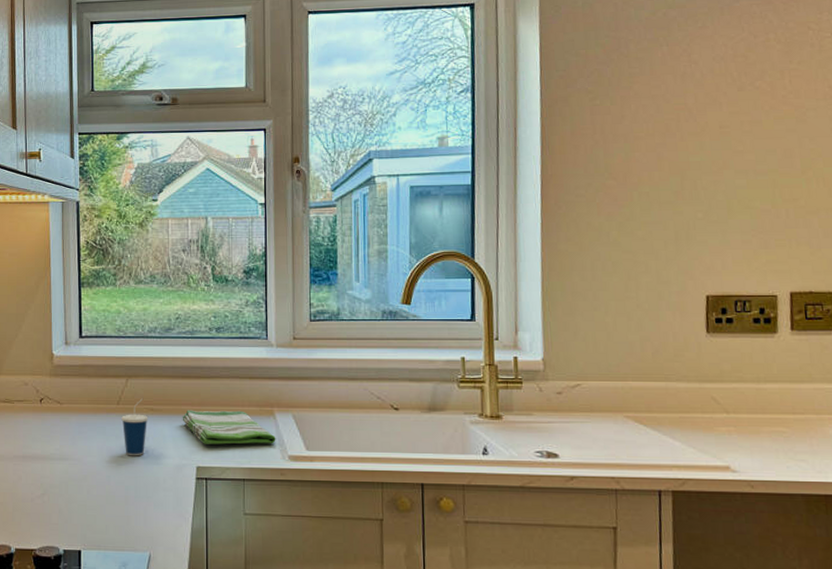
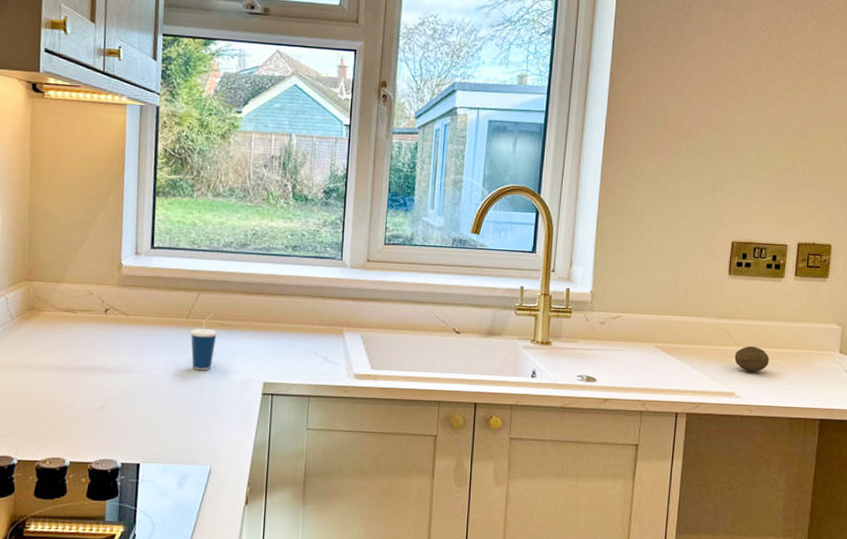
dish towel: present [182,410,276,445] -> none [252,326,343,362]
fruit: none [725,413,770,443] -> present [734,346,769,372]

